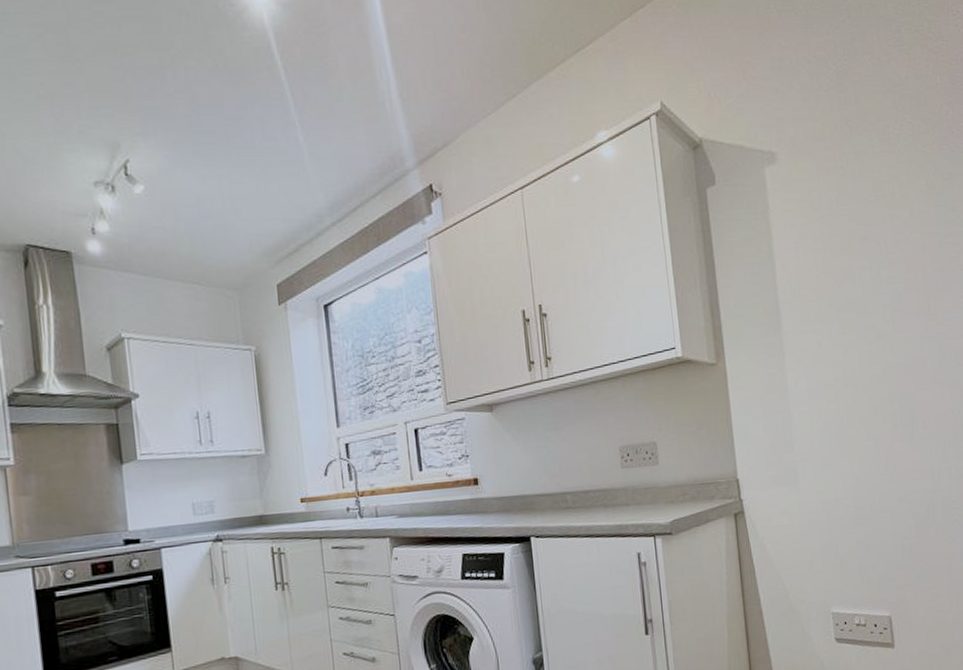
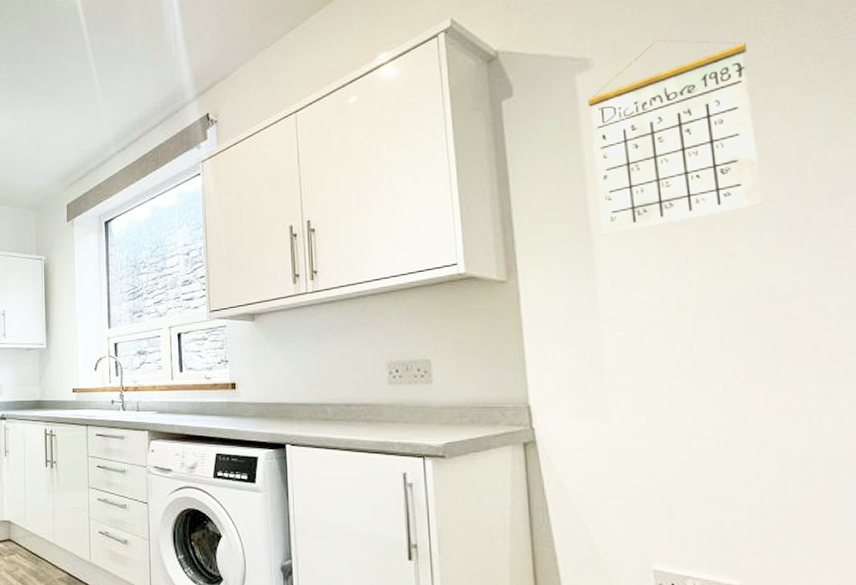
calendar: none [774,139,901,319] -> present [587,39,764,235]

